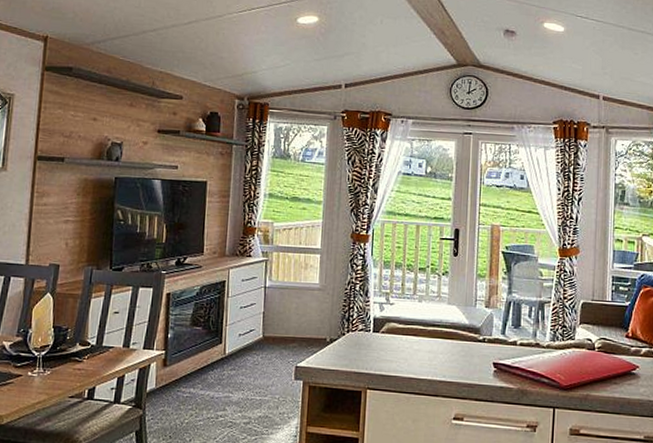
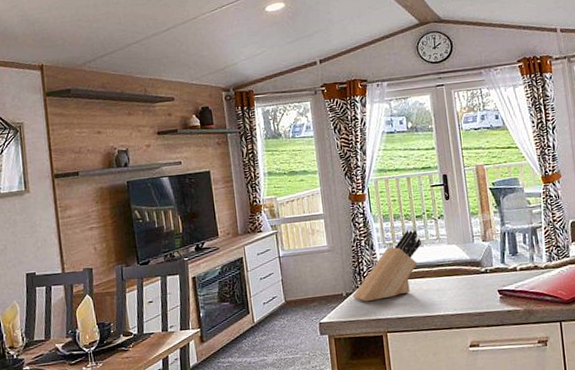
knife block: none [336,282,420,352] -> present [352,230,421,302]

